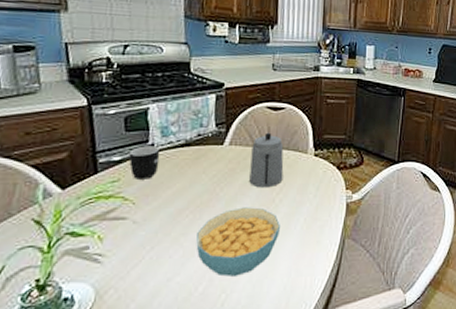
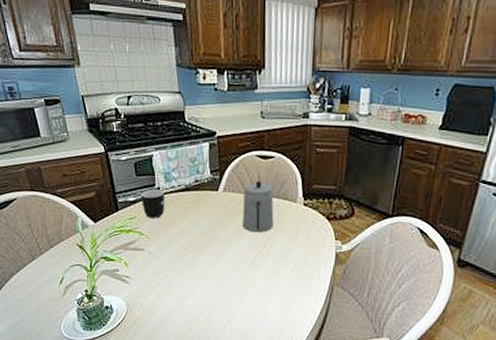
cereal bowl: present [196,207,280,277] -> none [200,248,272,307]

